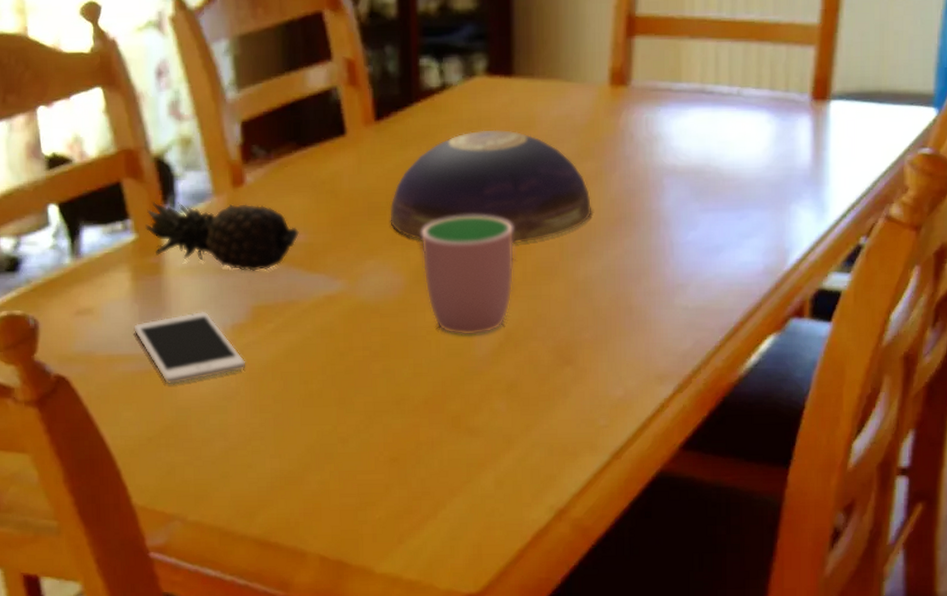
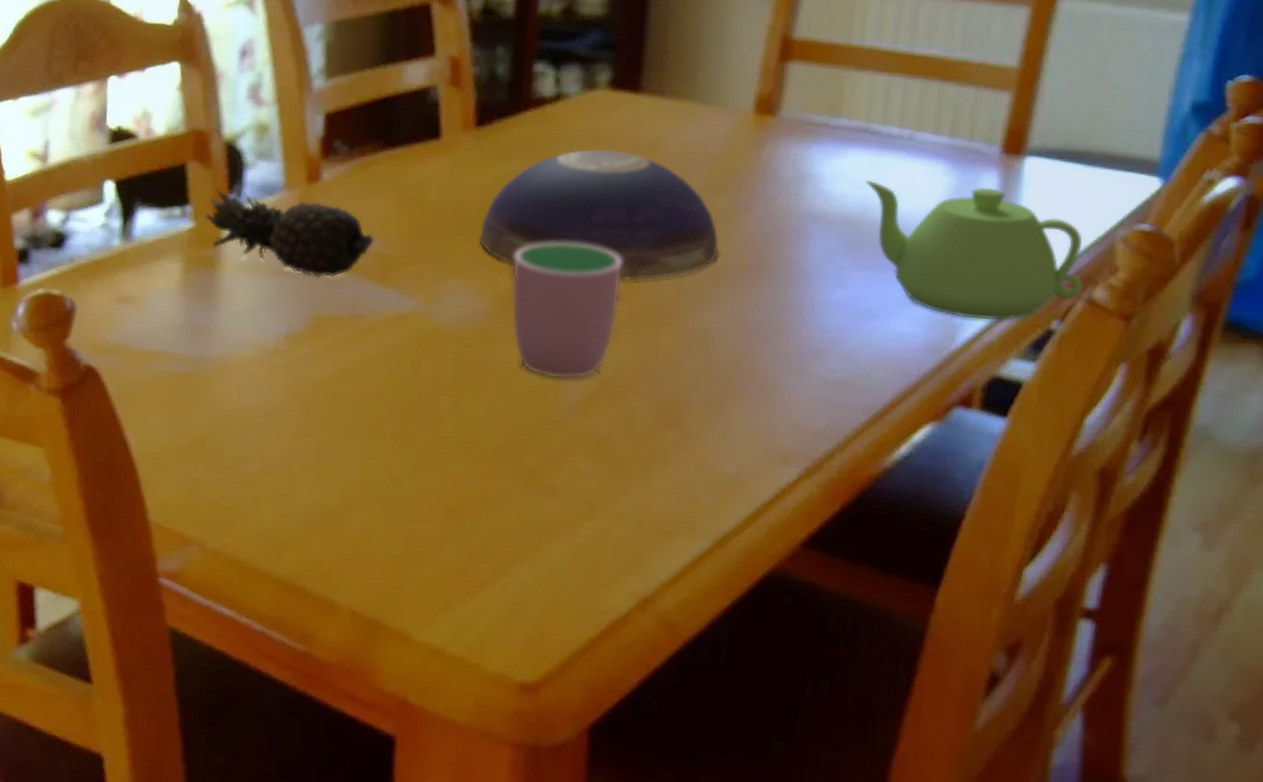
cell phone: present [134,312,246,385] -> none [177,314,297,392]
teapot: none [706,130,882,244] -> present [866,181,1083,321]

